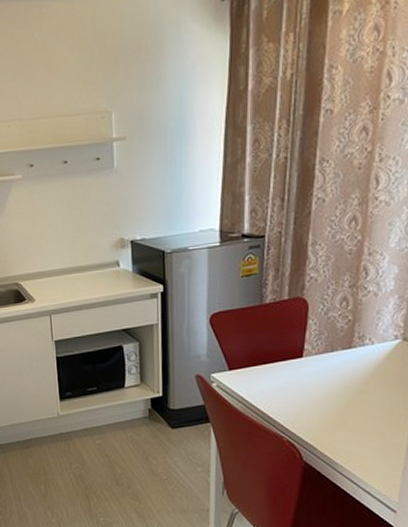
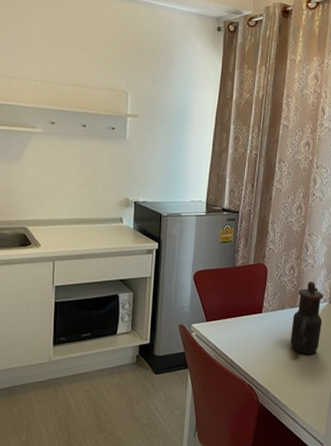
teapot: none [344,314,394,406] -> present [290,281,324,355]

